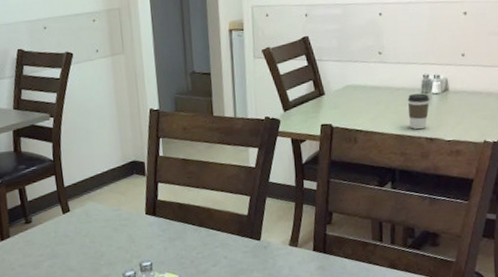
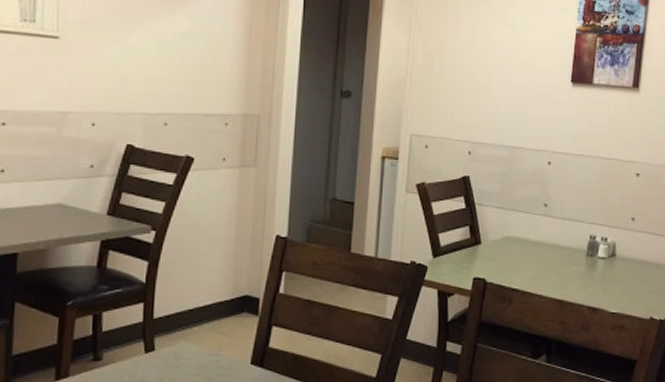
coffee cup: present [407,93,430,130] -> none [570,256,596,297]

